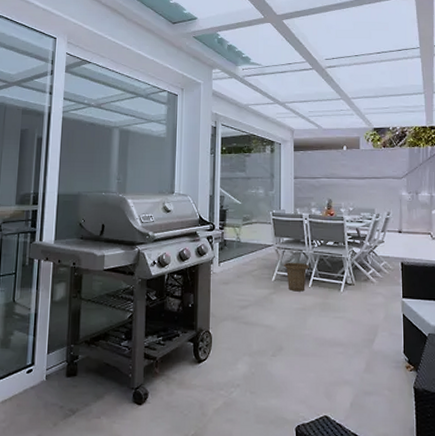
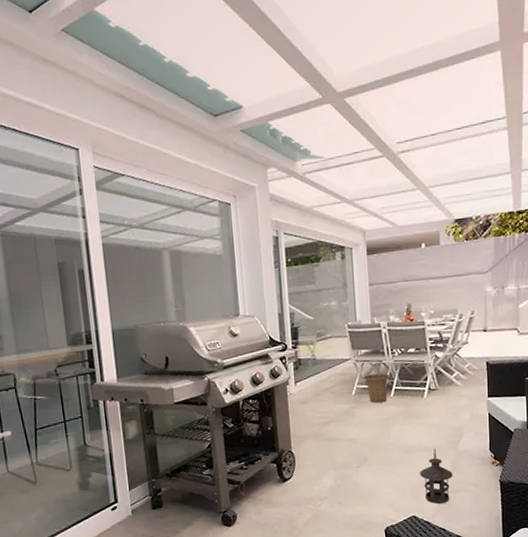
lantern: none [334,344,367,407] -> present [420,448,453,505]

